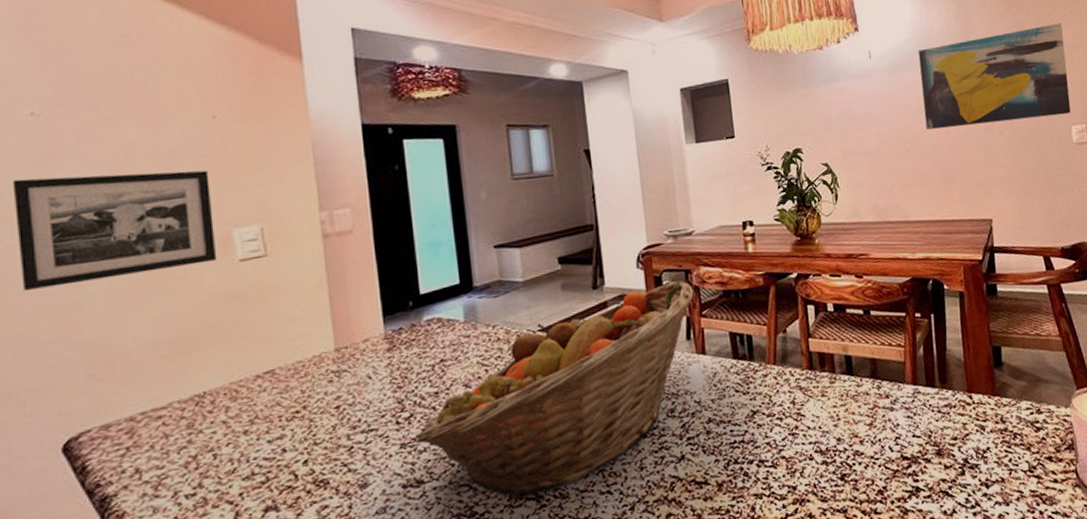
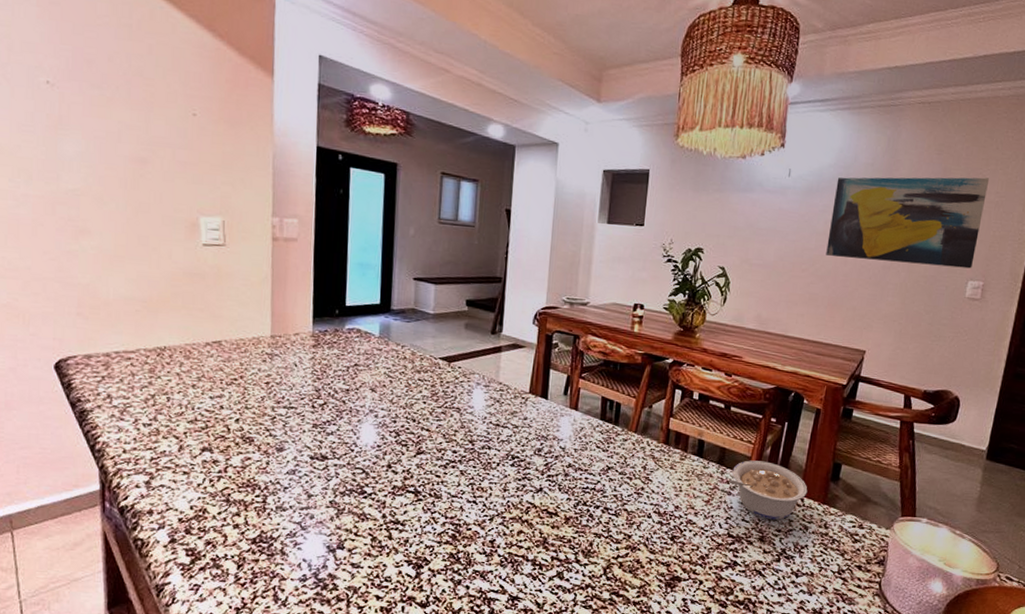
picture frame: present [12,170,217,292] -> none [29,137,186,241]
fruit basket: present [415,280,694,501] -> none [325,342,578,491]
legume: none [886,362,974,429] -> present [728,460,808,520]

